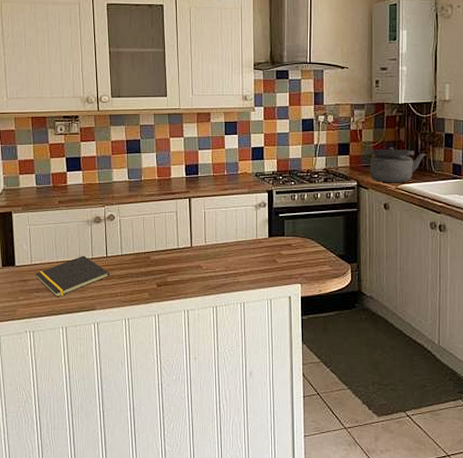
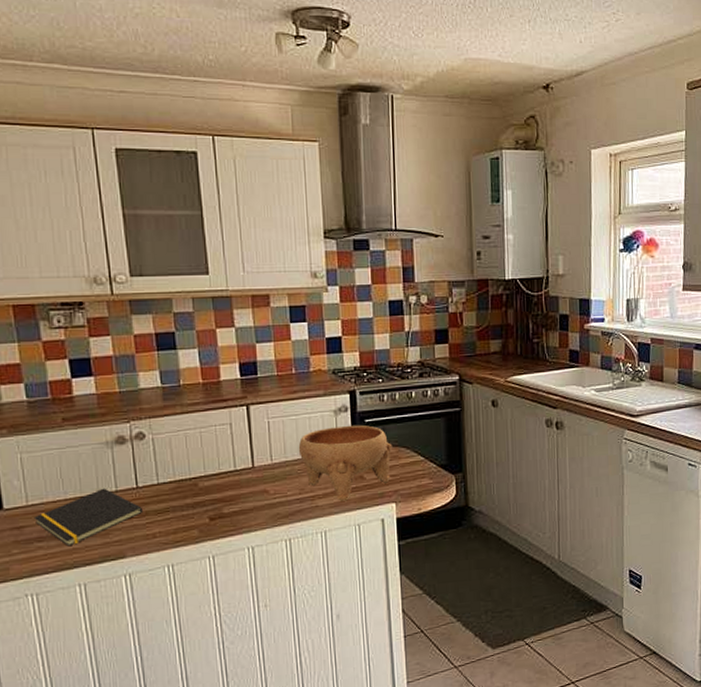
bowl: none [226,218,300,279] -> present [298,425,393,501]
kettle: present [369,147,425,183] -> none [473,333,538,376]

